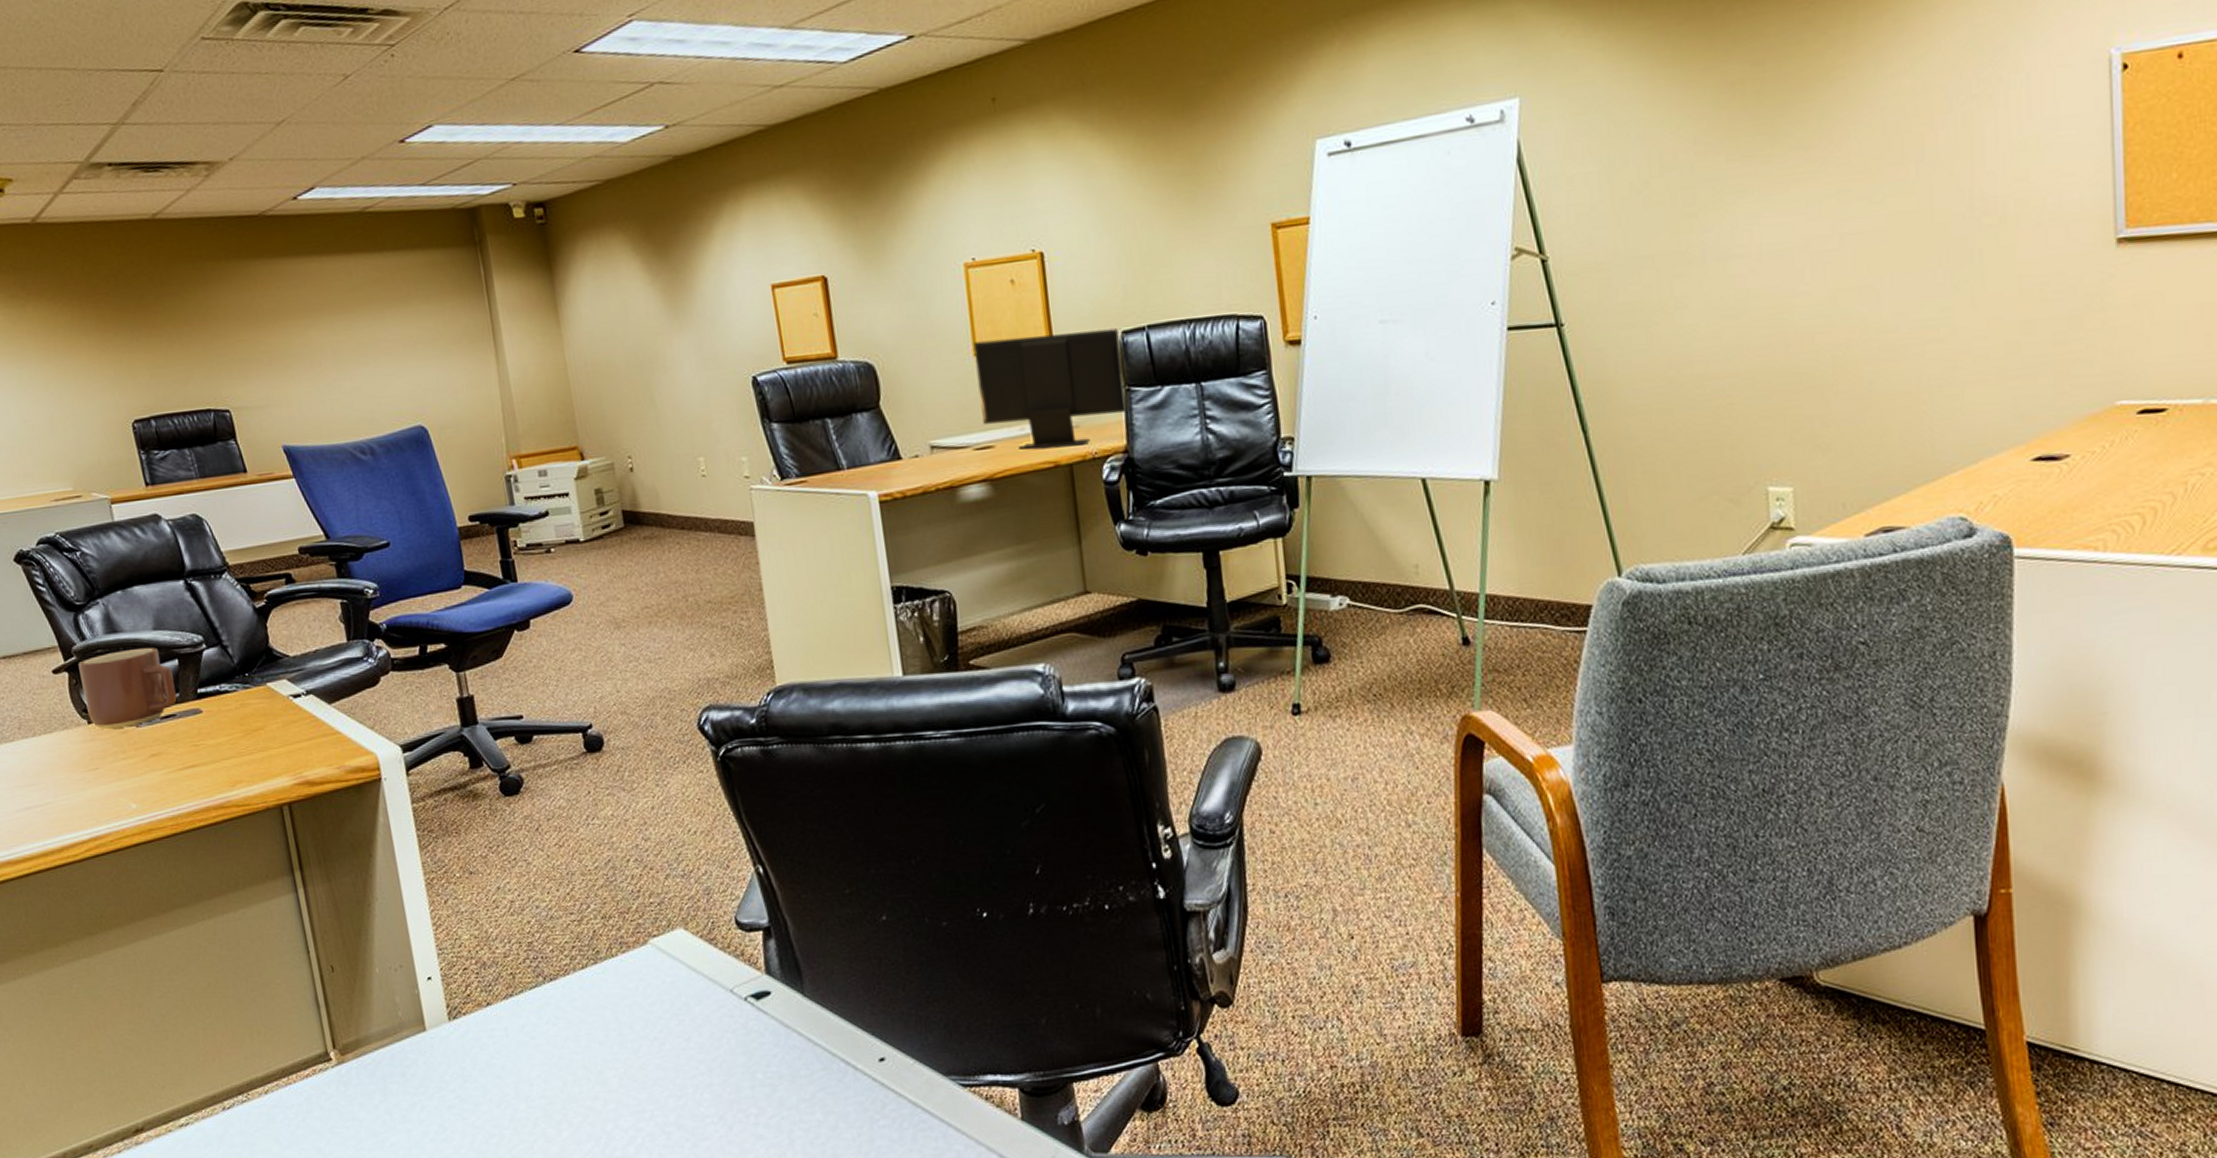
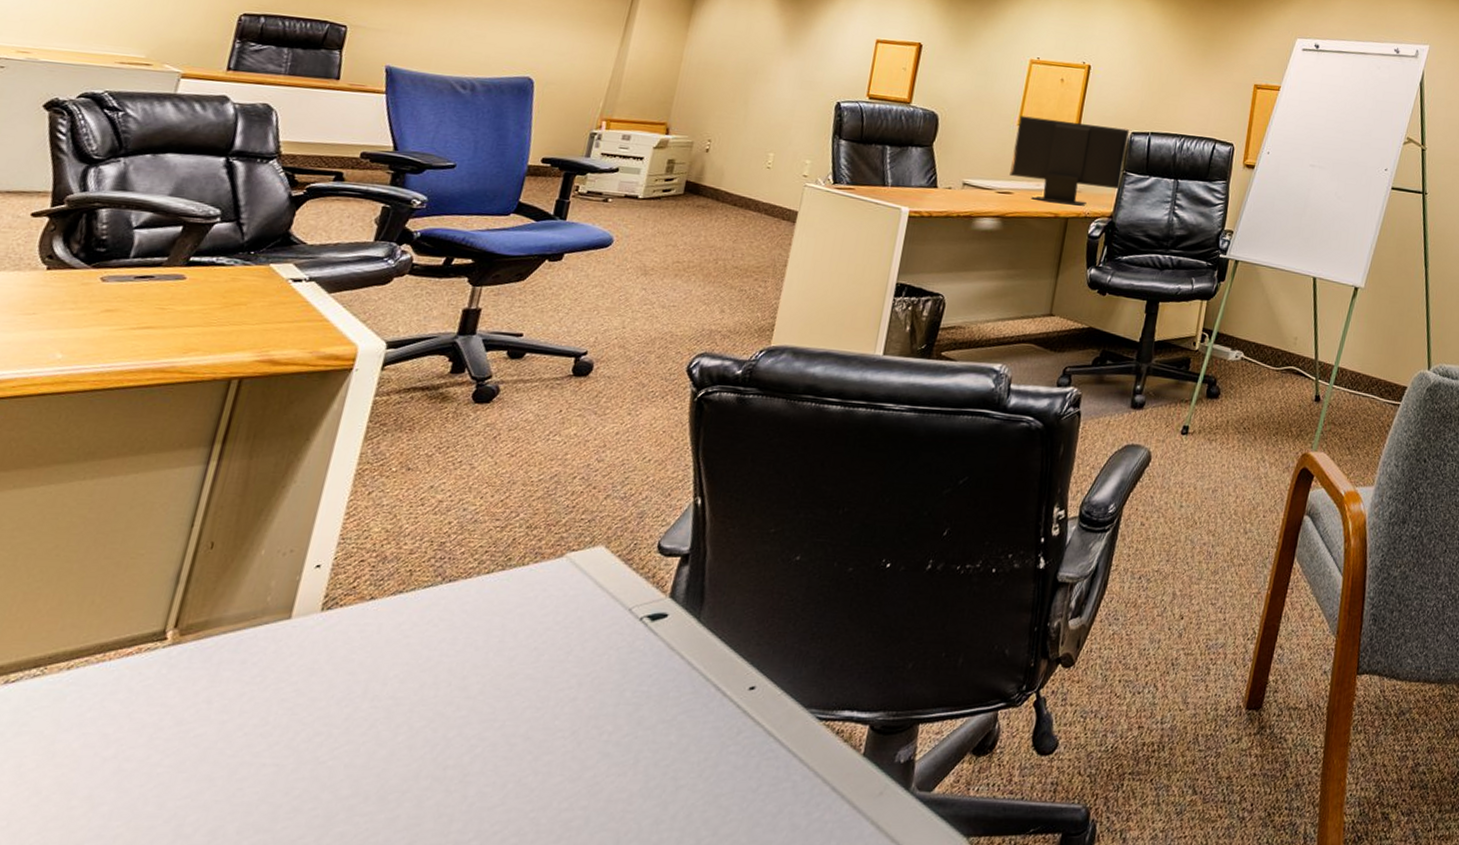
mug: present [78,647,177,730] -> none [51,207,171,280]

